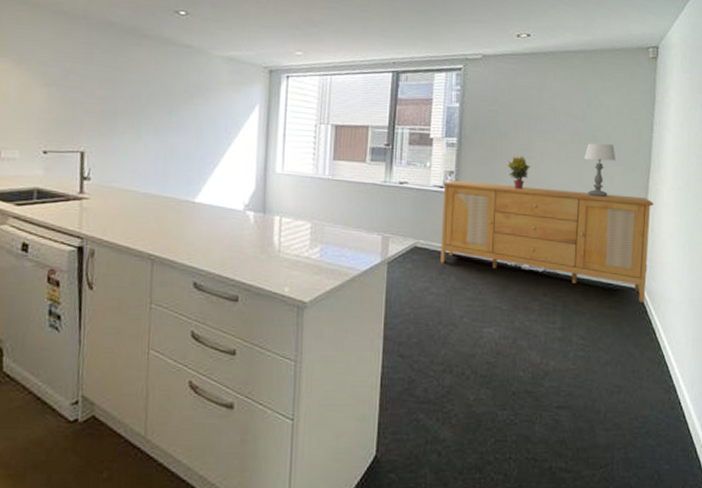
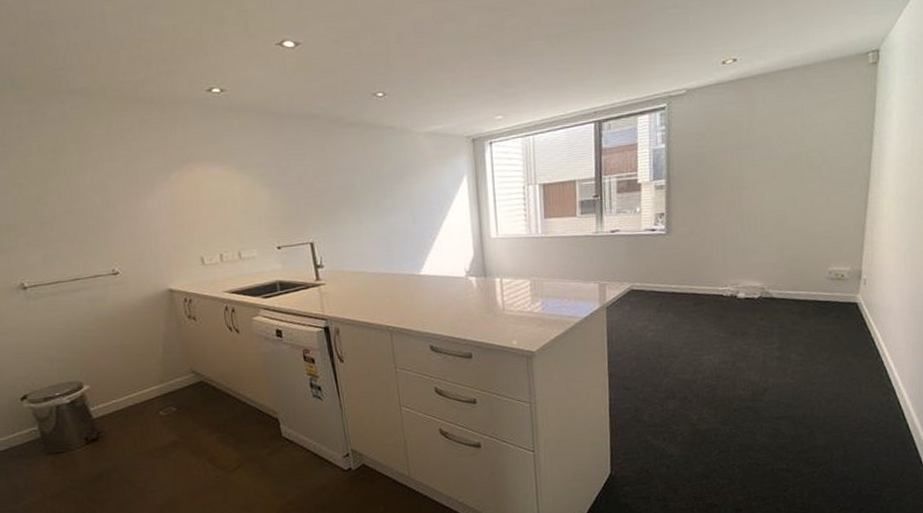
sideboard: present [441,181,654,302] -> none [653,213,873,315]
potted plant: present [508,155,531,190] -> none [718,187,743,223]
table lamp: present [584,143,616,198] -> none [798,163,832,219]

